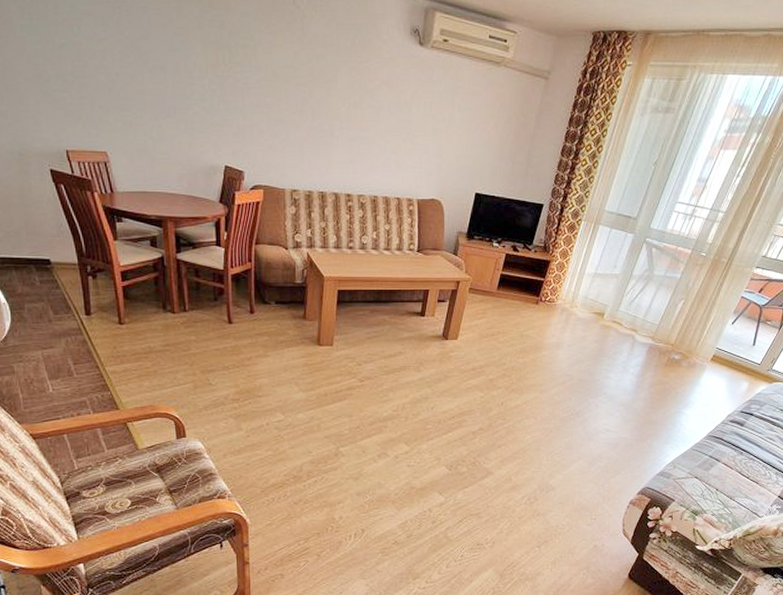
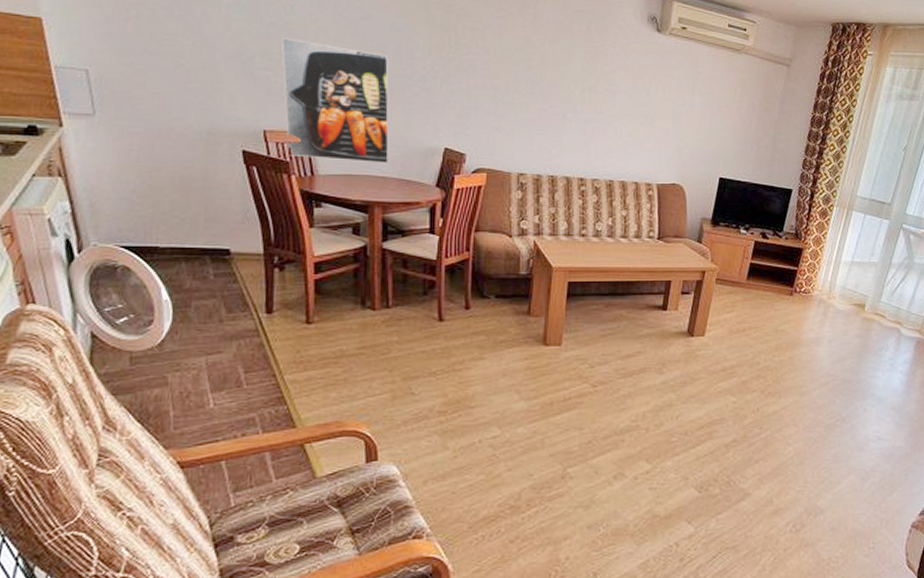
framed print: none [72,59,176,181] -> present [281,37,389,163]

